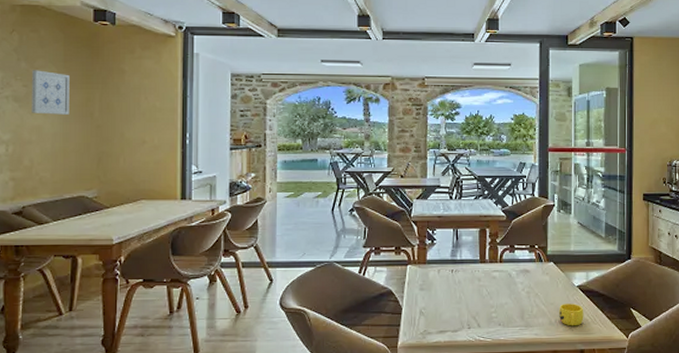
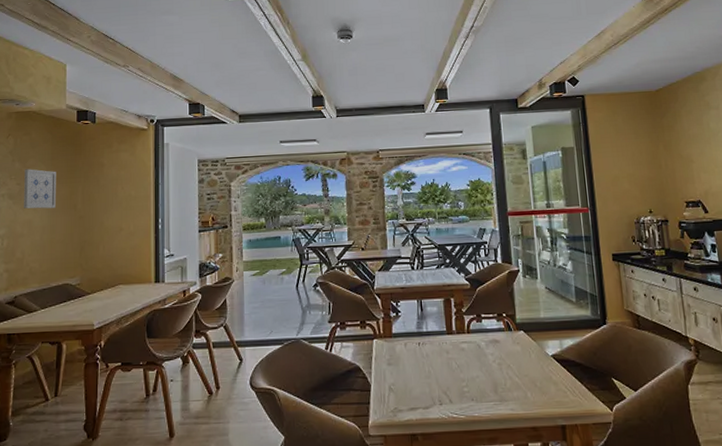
cup: present [558,304,584,326] -> none [533,375,562,400]

